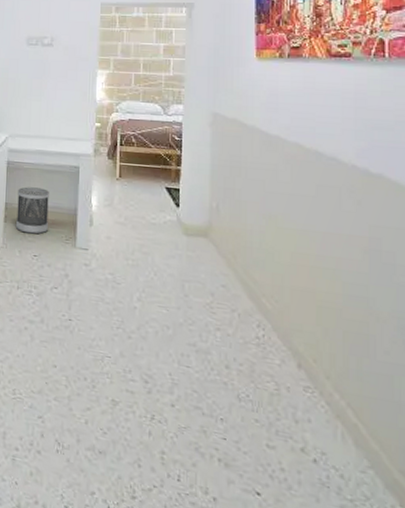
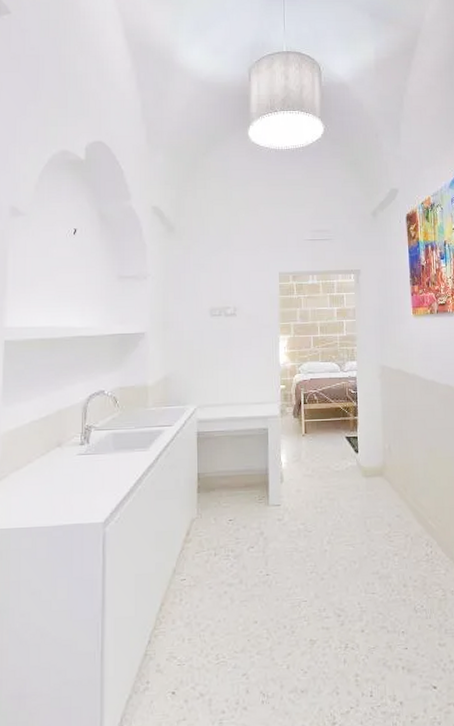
wastebasket: present [16,187,49,235] -> none [210,454,241,500]

